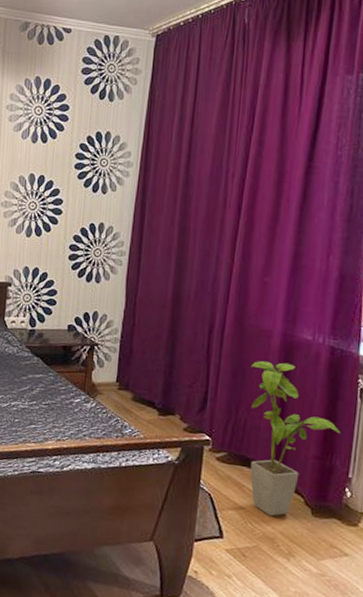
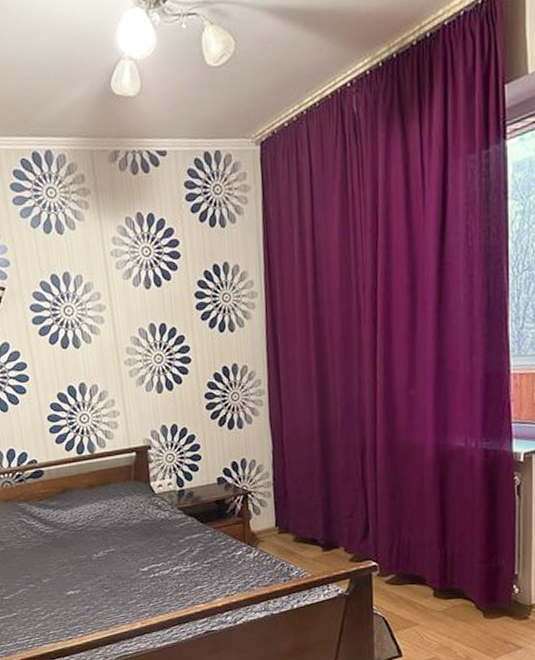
house plant: present [250,361,341,517] -> none [408,474,503,627]

